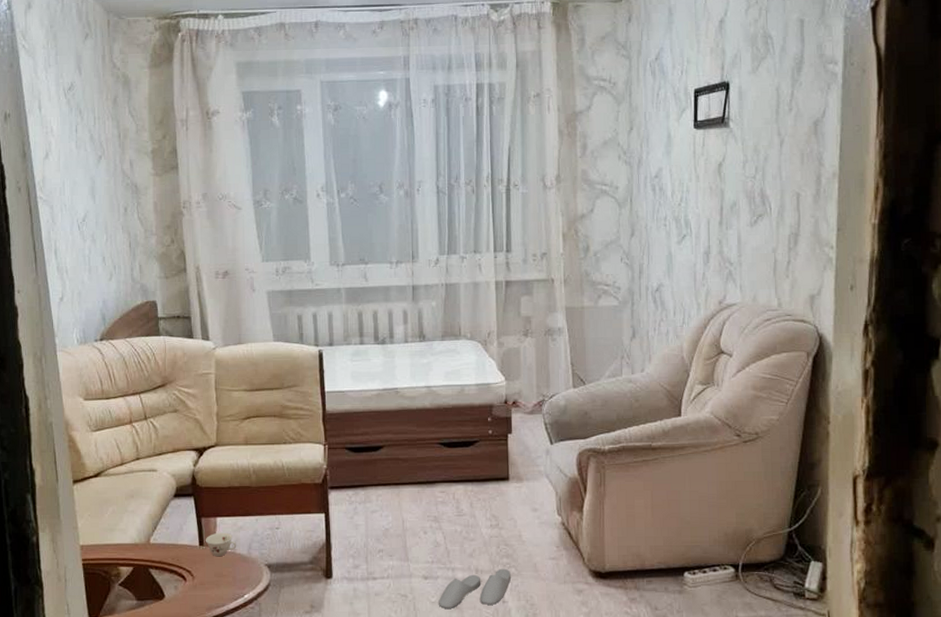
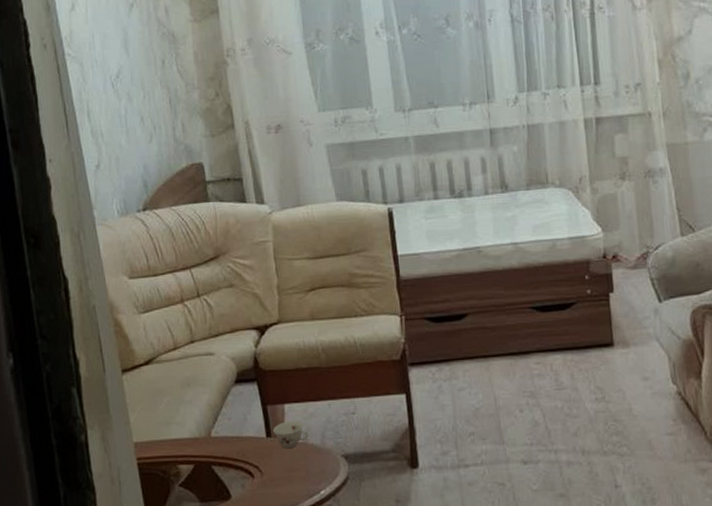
slippers: present [438,568,511,610] -> none [540,448,623,498]

